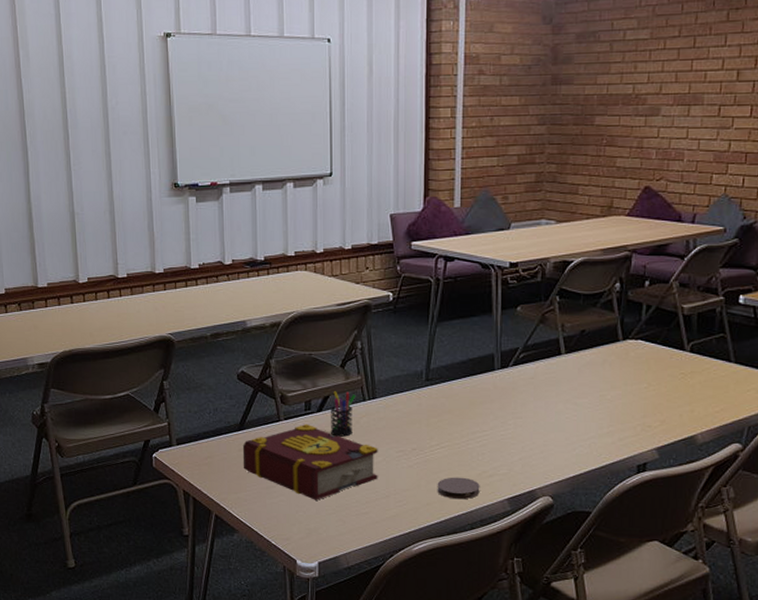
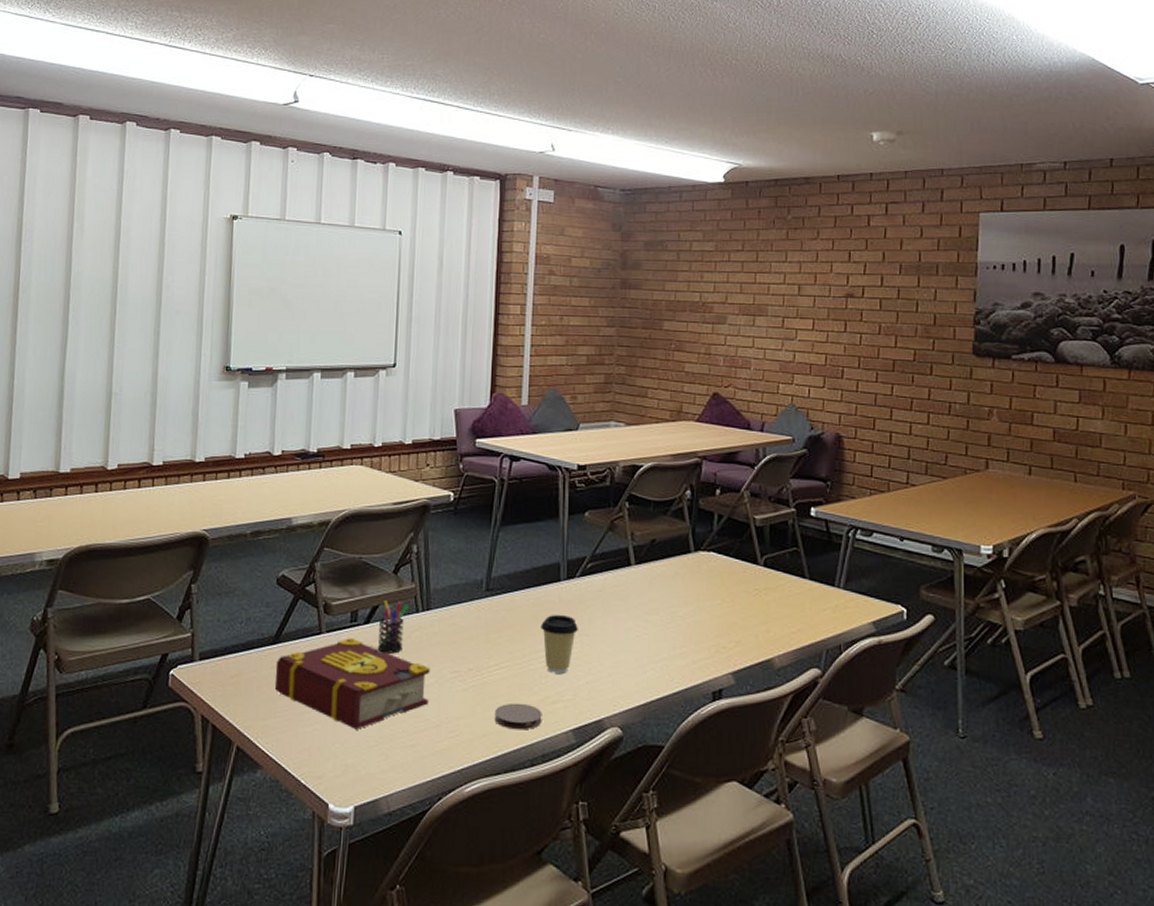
coffee cup: none [477,401,512,451] -> present [541,615,578,674]

